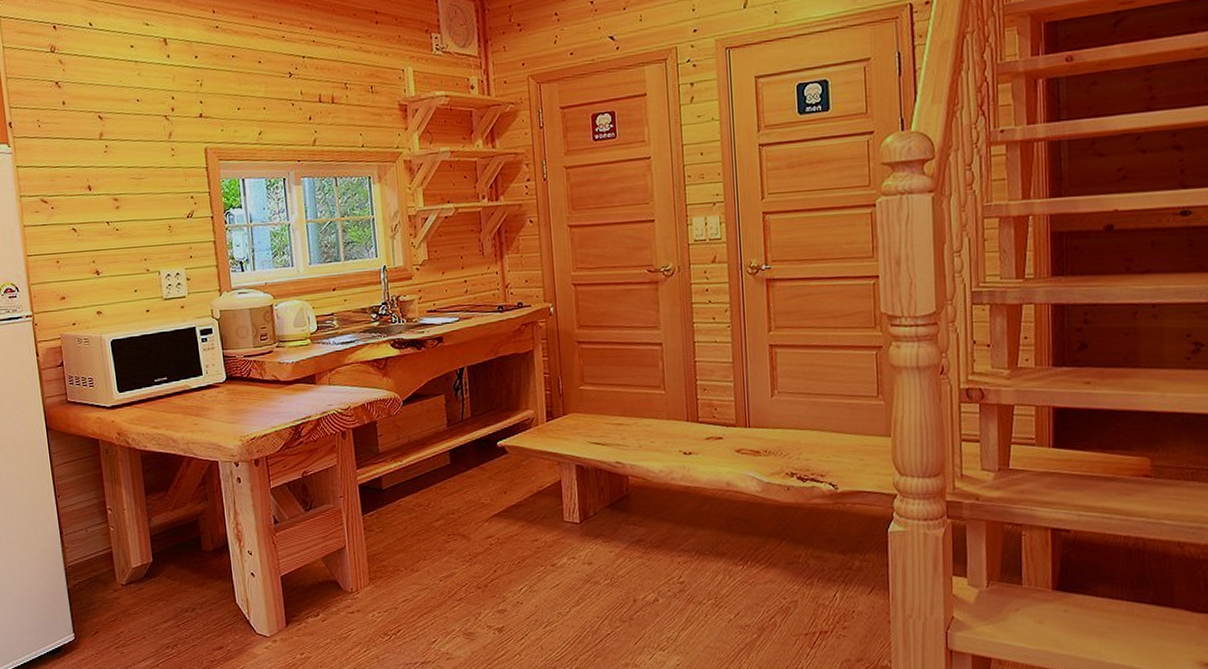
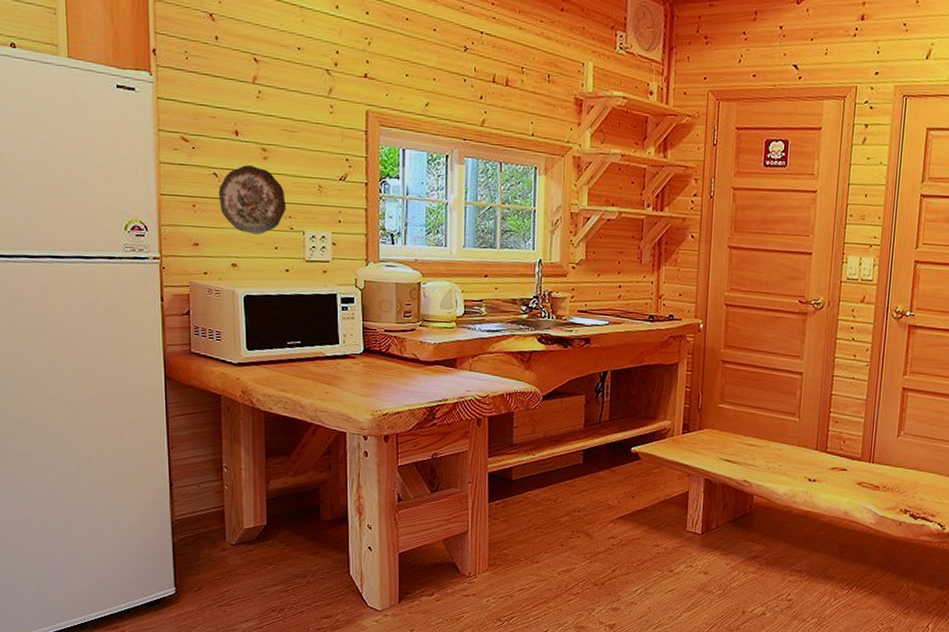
decorative plate: none [78,216,141,281] -> present [218,165,286,235]

